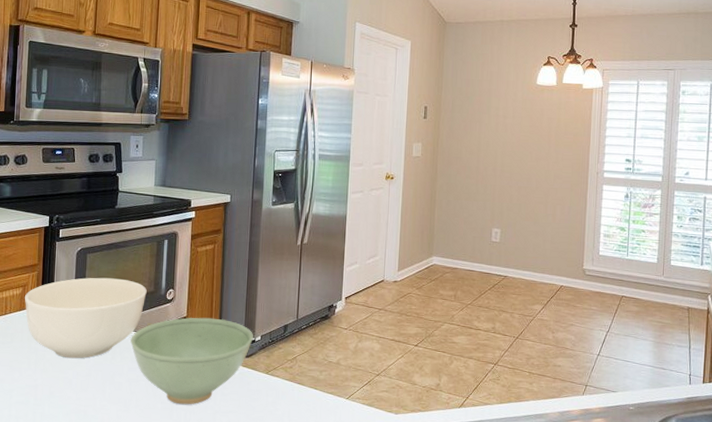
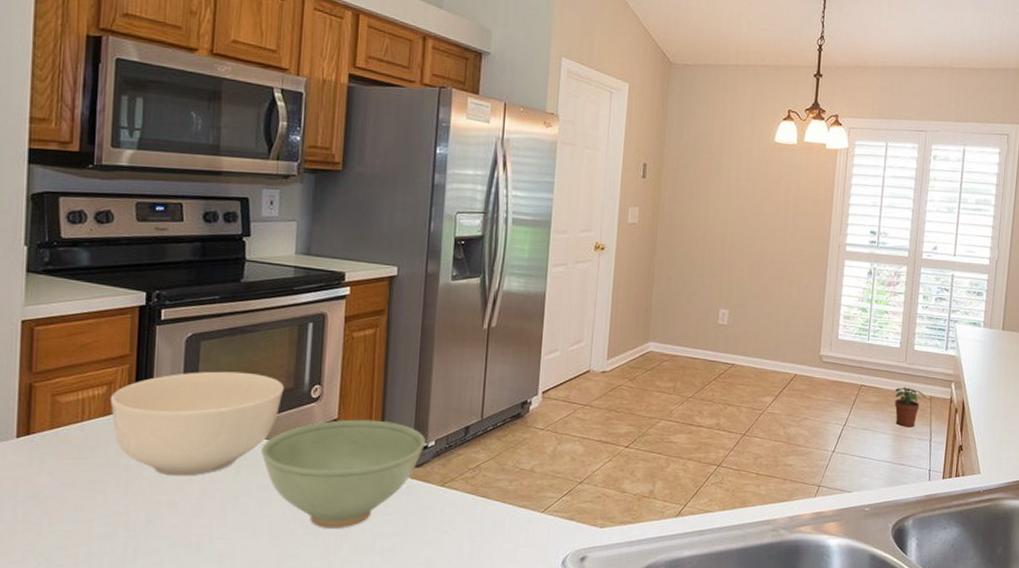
potted plant: none [654,298,683,335] -> present [894,387,926,427]

